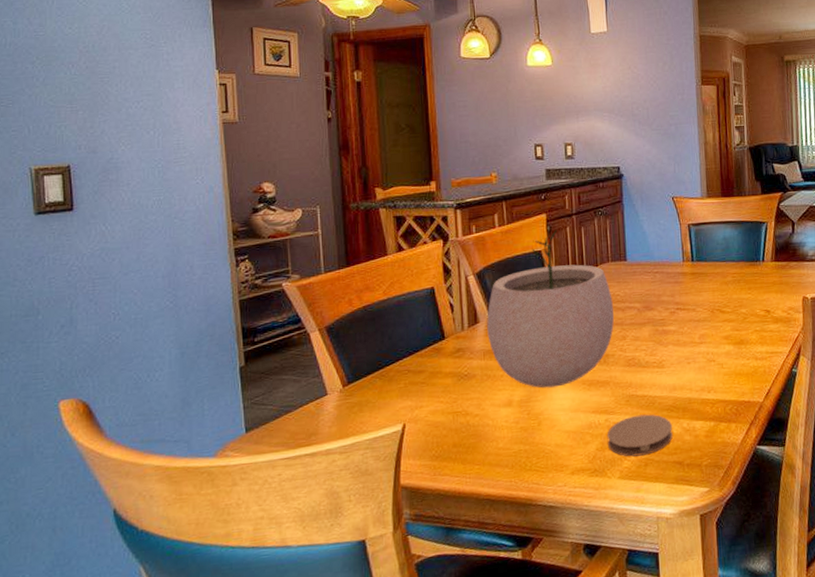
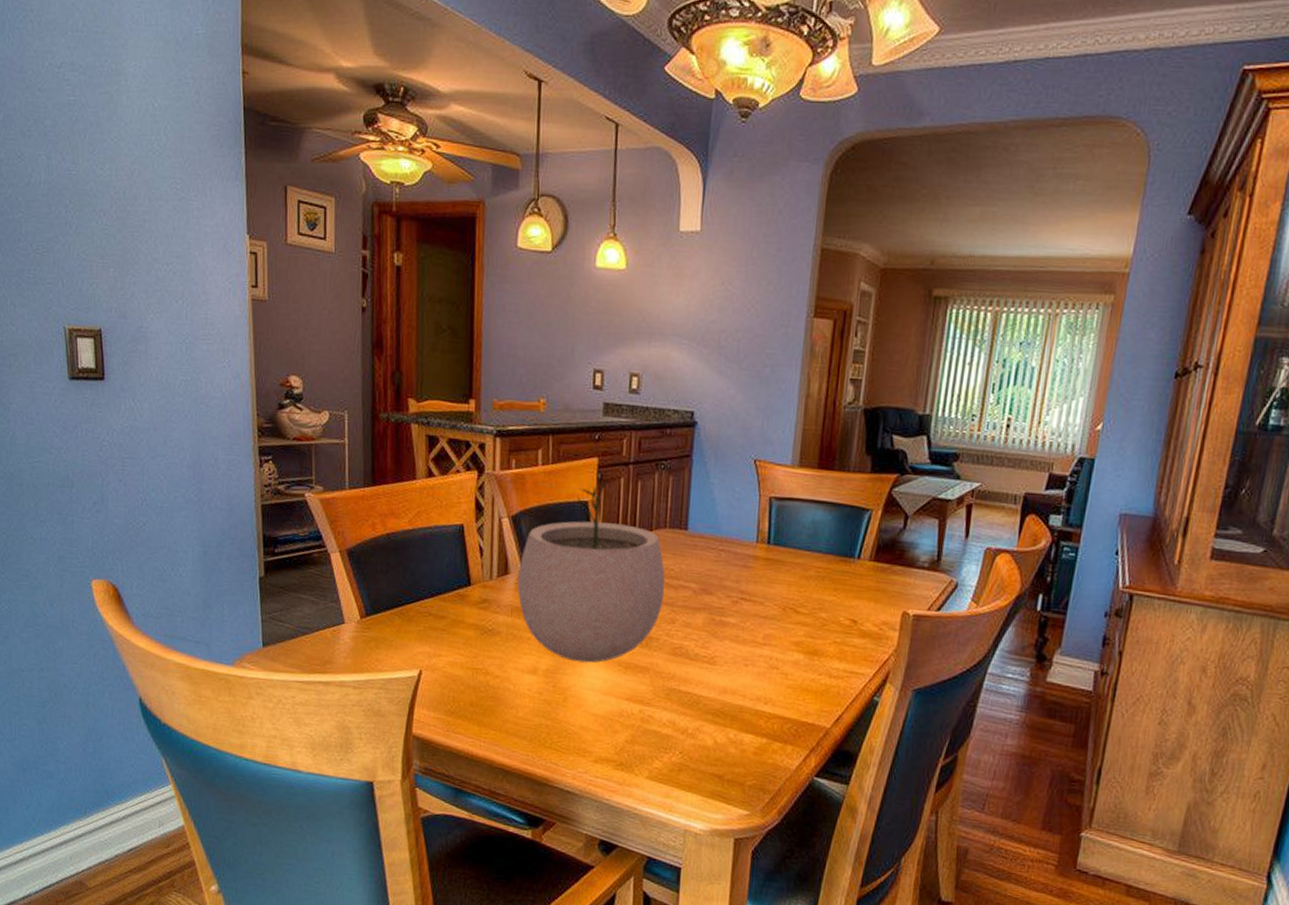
coaster: present [606,414,673,457] -> none [638,712,716,760]

